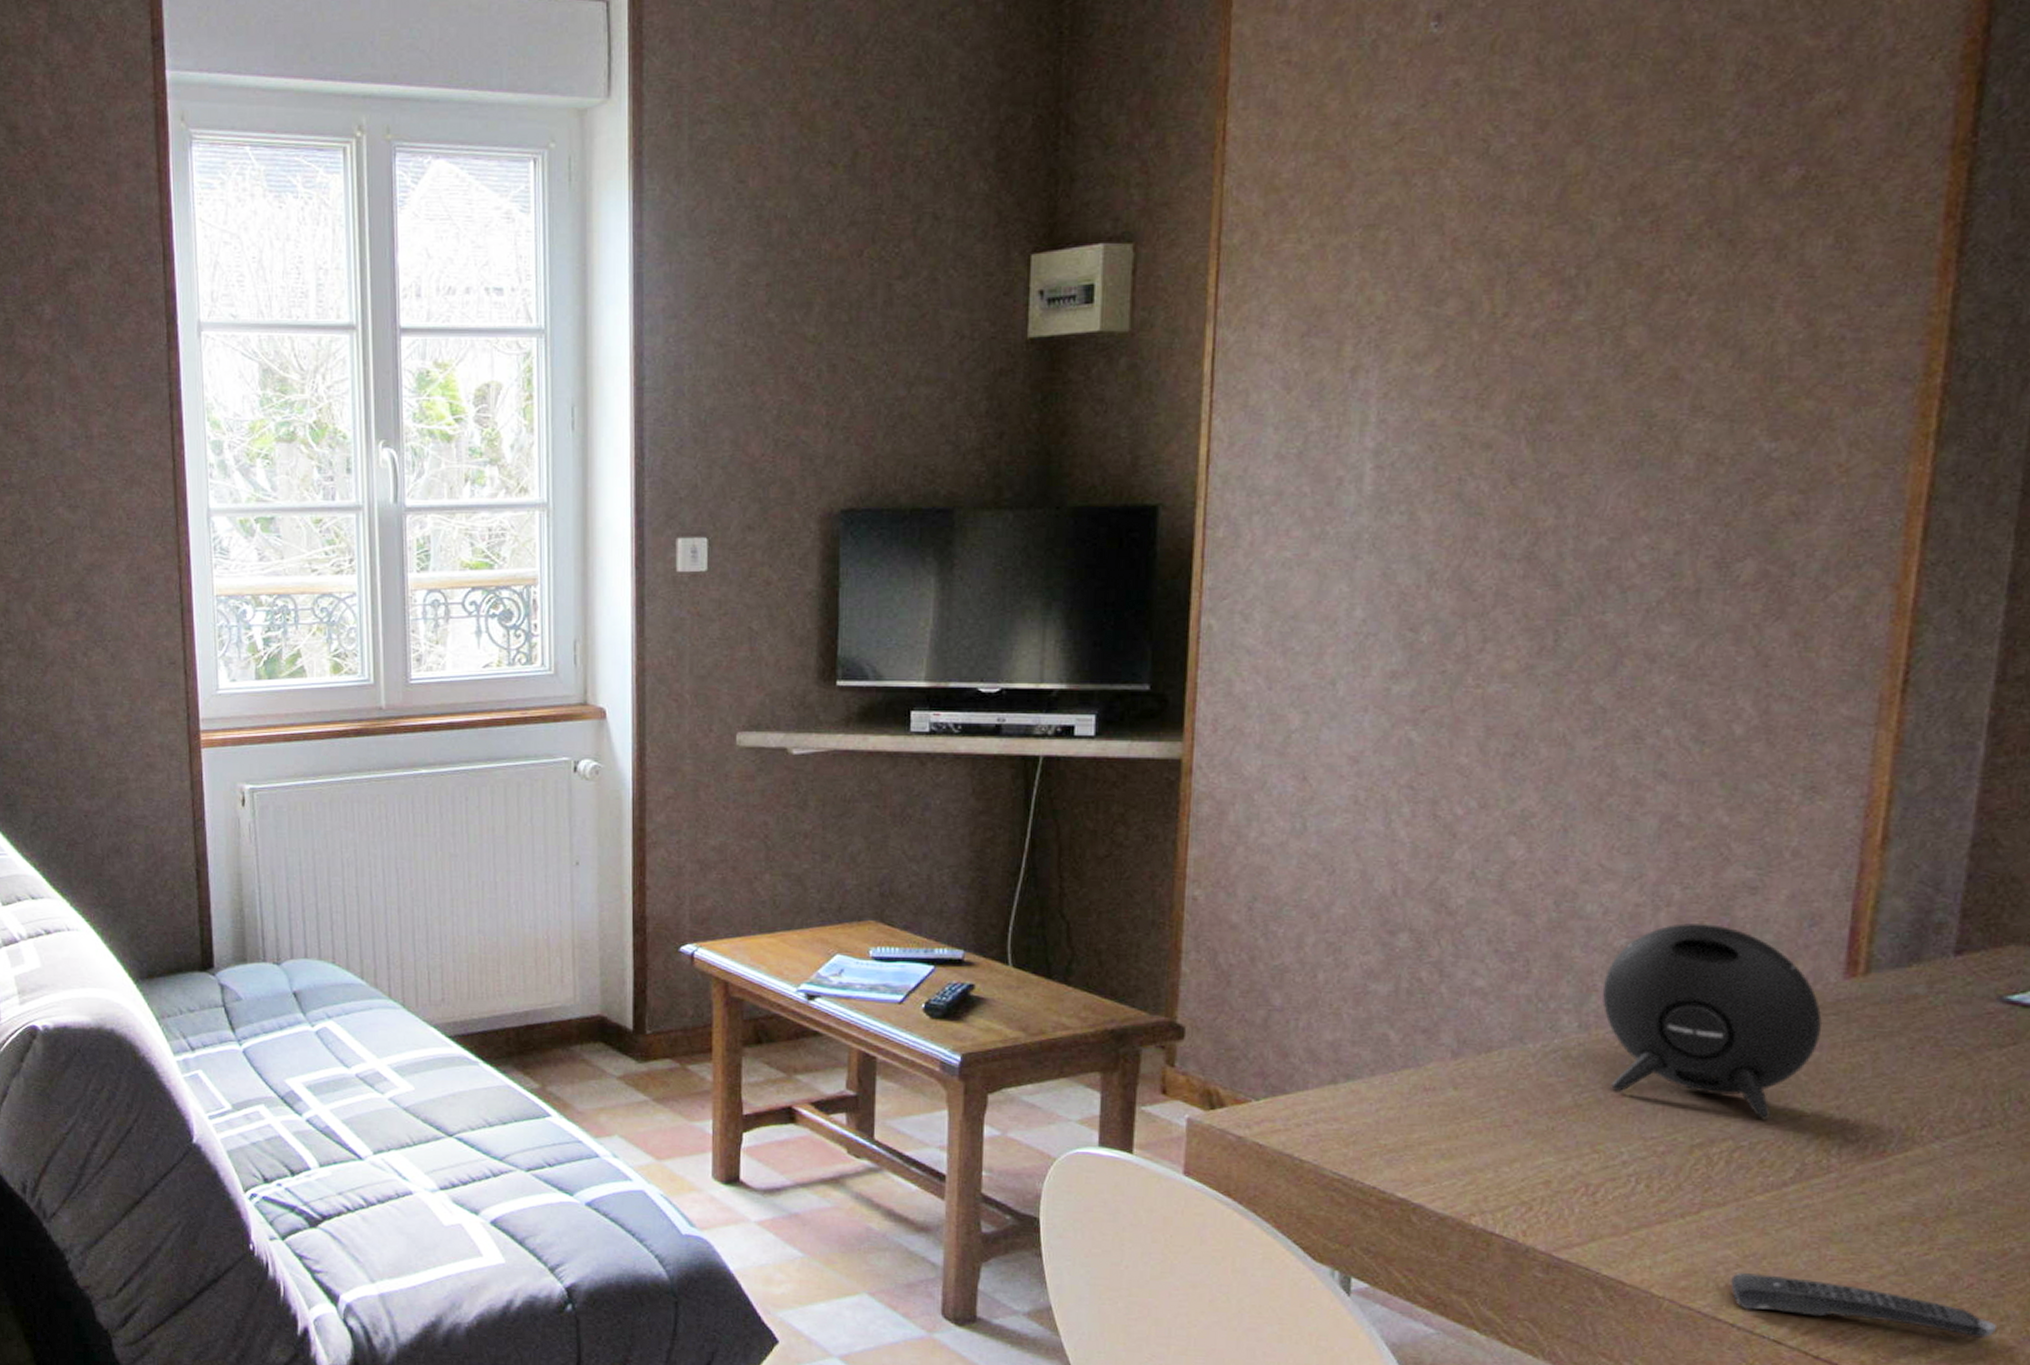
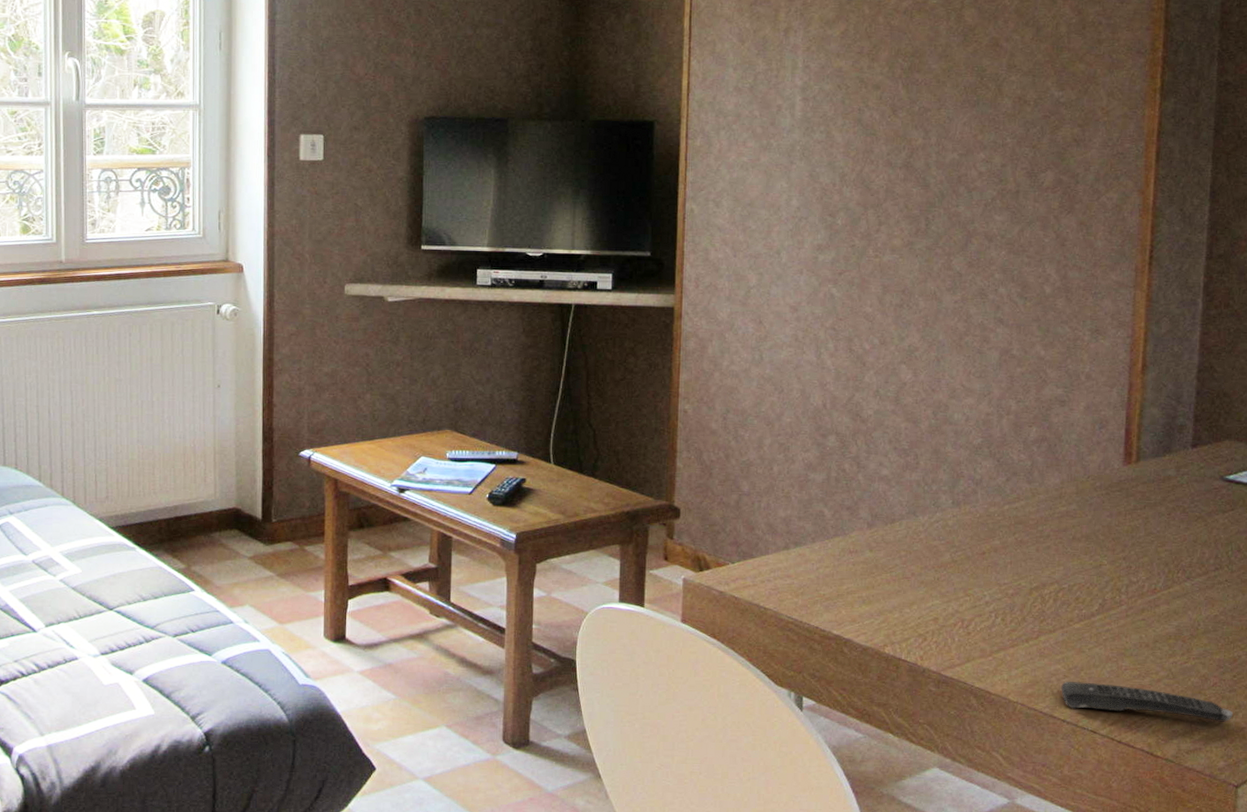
speaker: present [1602,923,1823,1120] -> none [967,427,1112,568]

